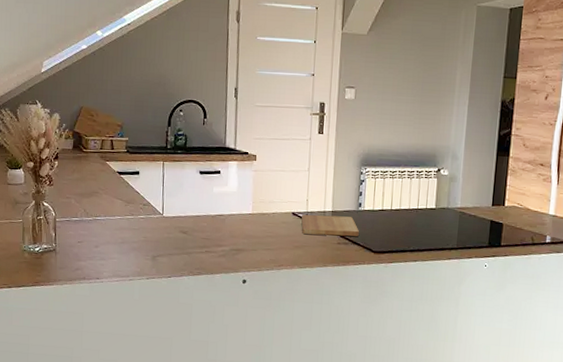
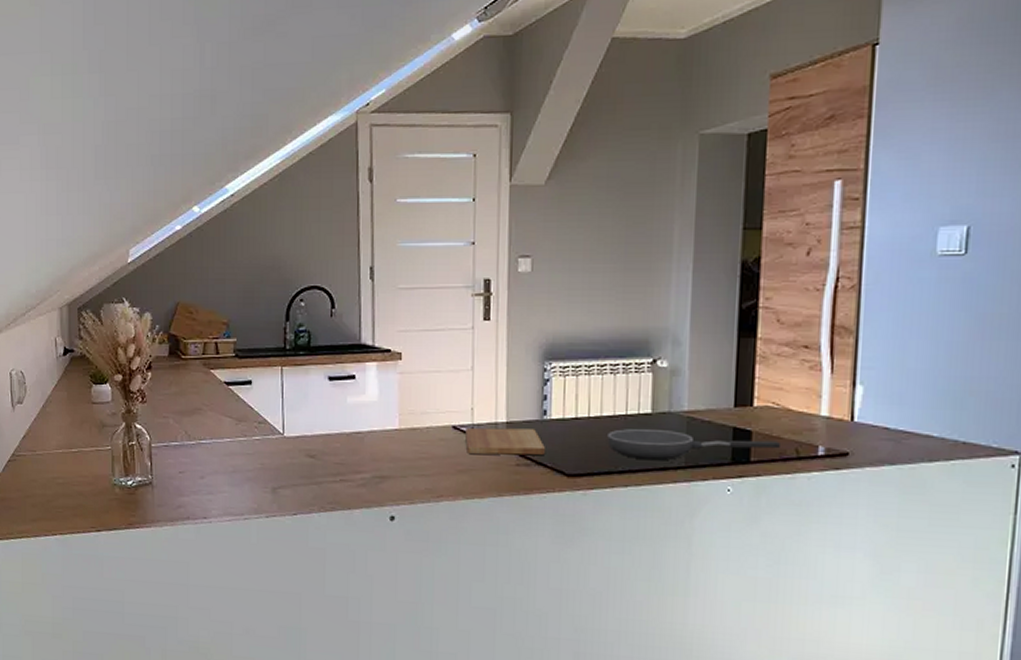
frying pan: none [403,219,522,243] -> present [607,429,782,461]

